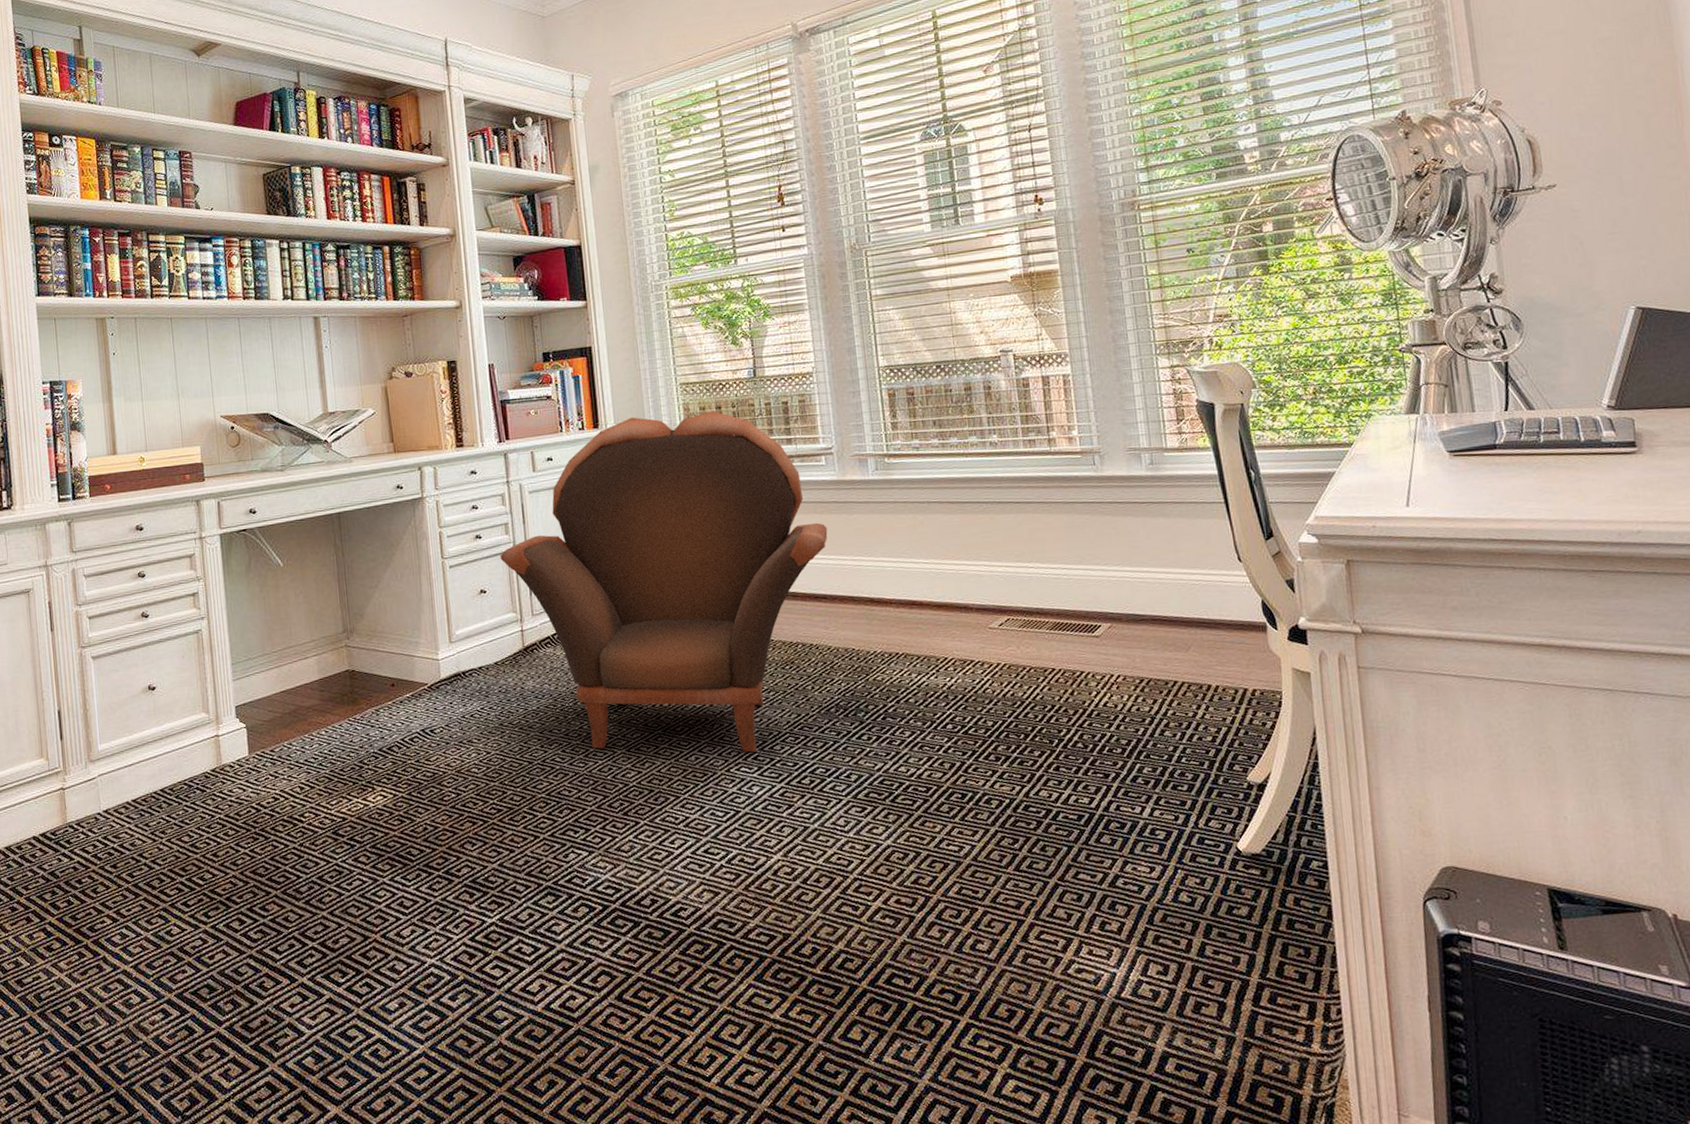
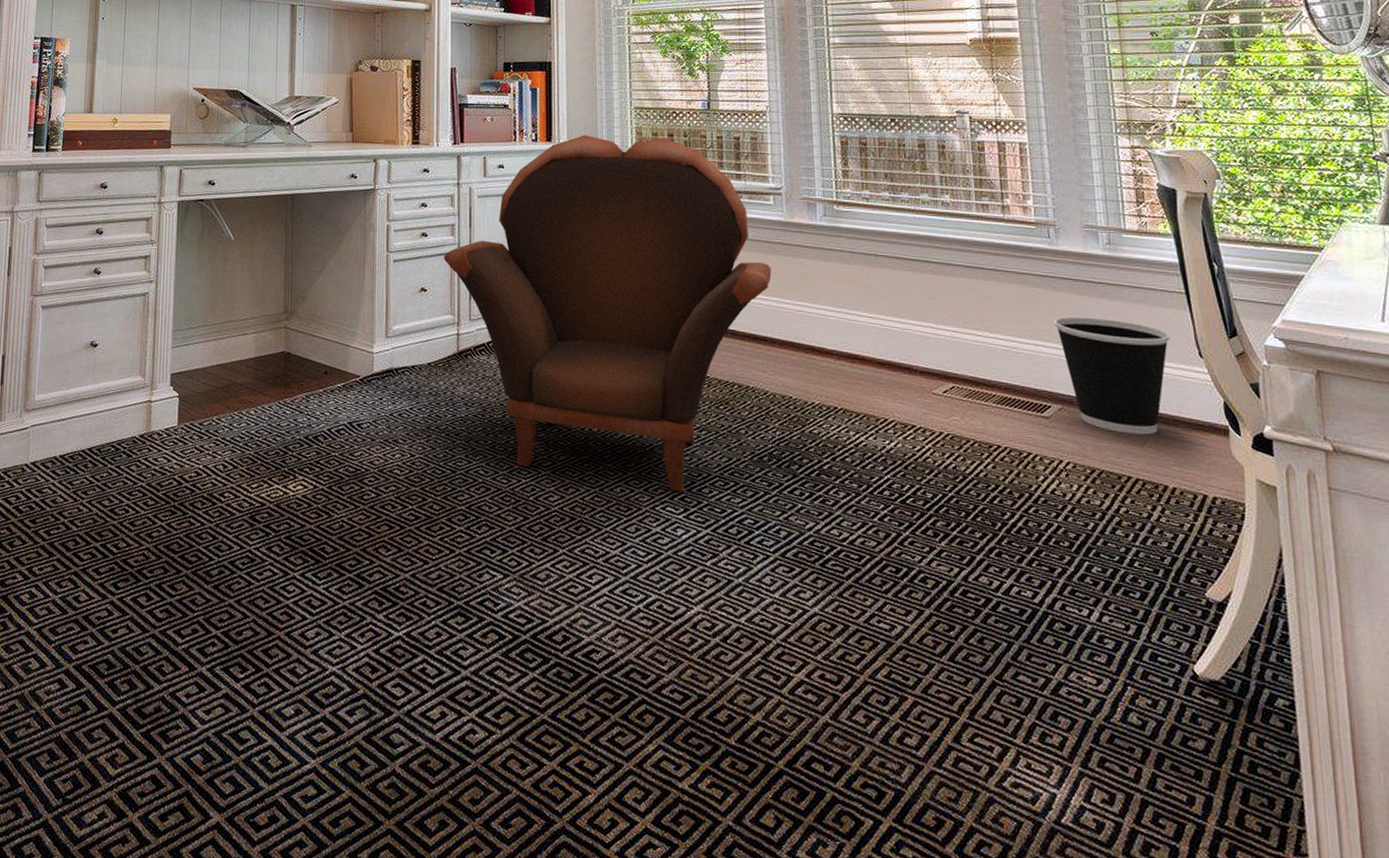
wastebasket: none [1101,536,1211,642] -> present [1053,316,1170,435]

